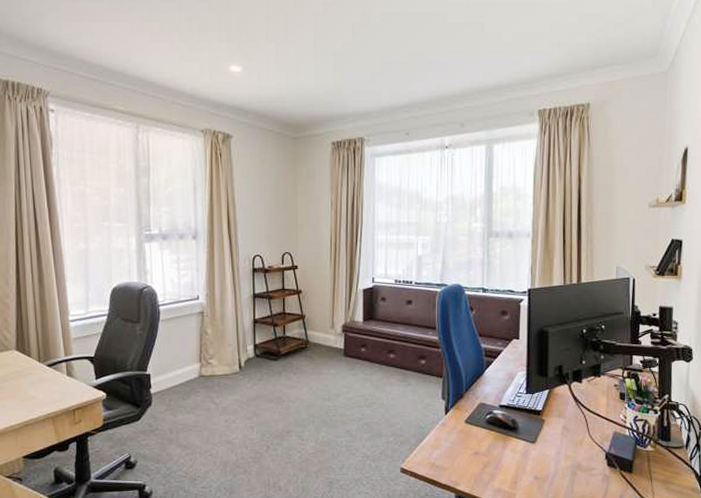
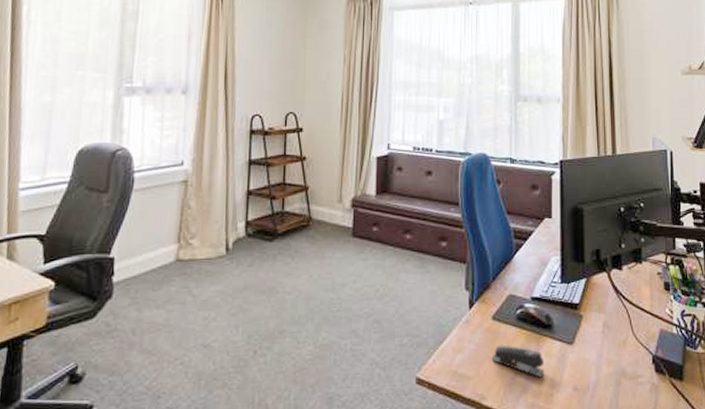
stapler: none [464,443,510,469] -> present [491,345,545,378]

